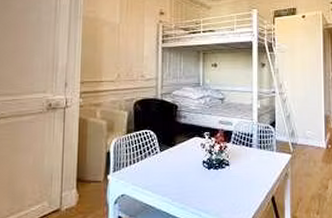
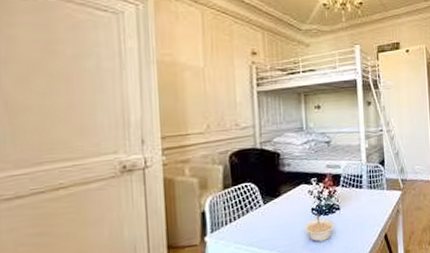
legume: none [195,167,224,195] -> present [305,214,335,243]

